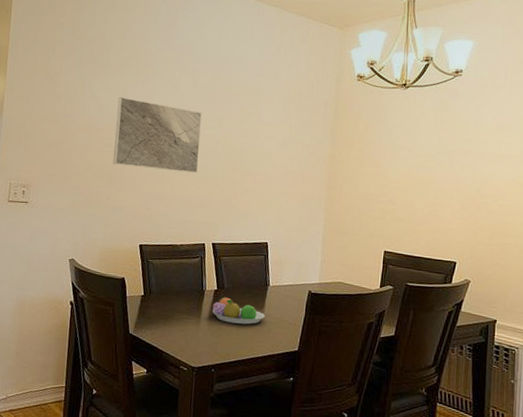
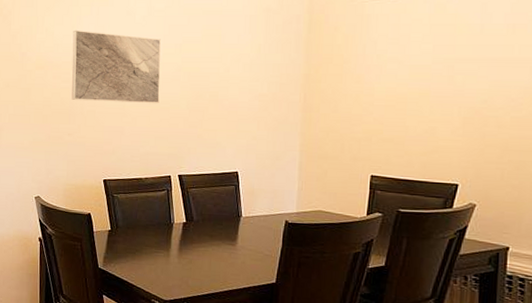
fruit bowl: present [212,297,266,325] -> none [182,229,239,257]

